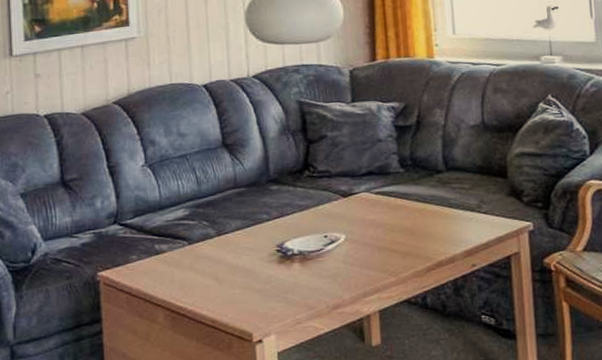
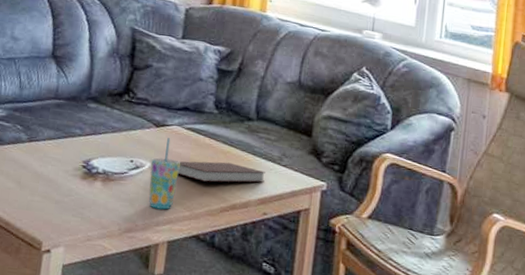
cup: none [345,206,378,280] -> present [148,138,180,210]
notebook: none [374,219,467,244] -> present [178,161,266,183]

